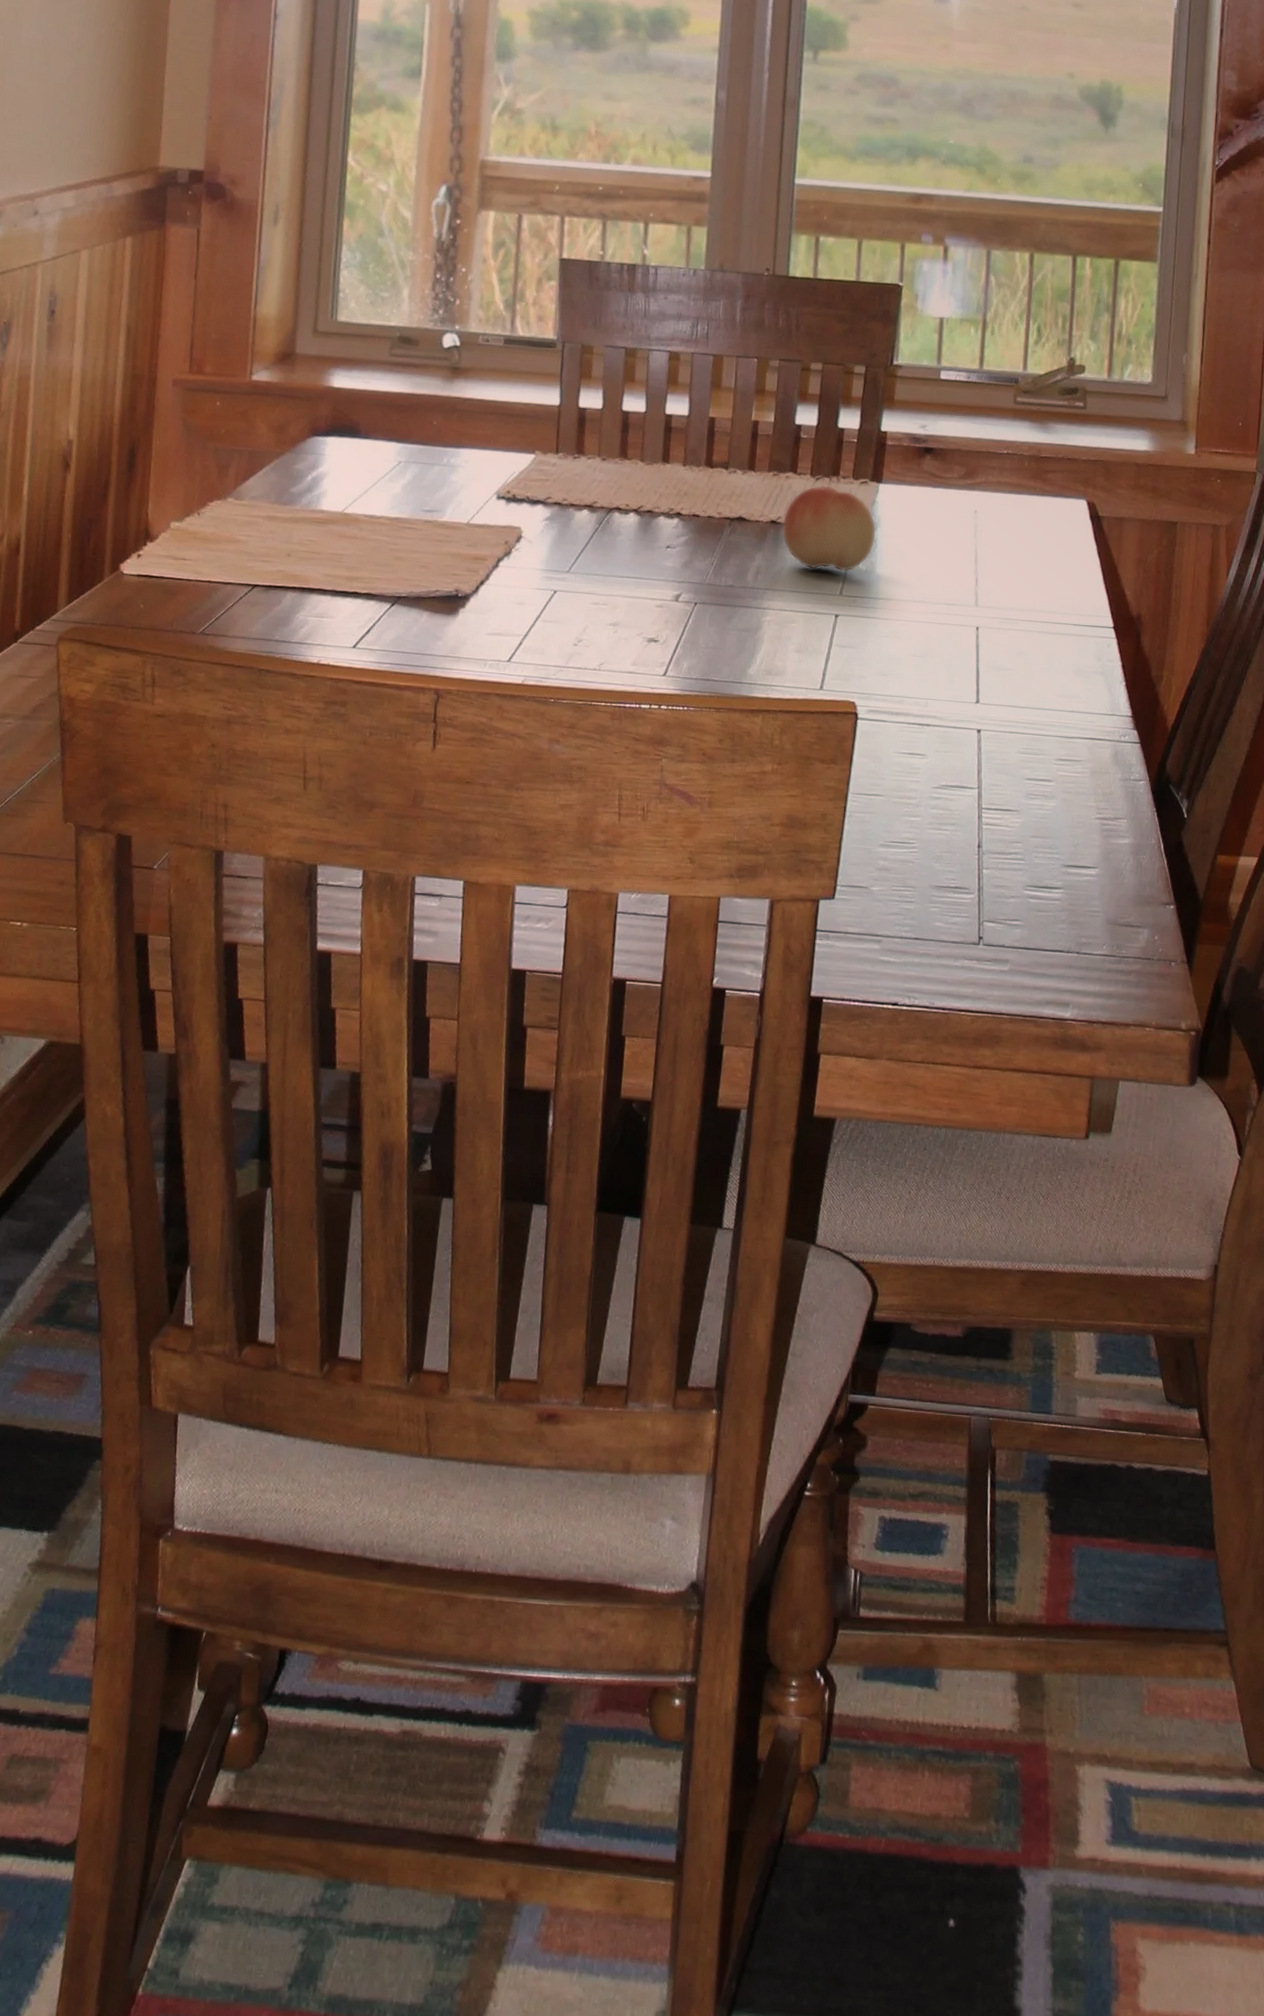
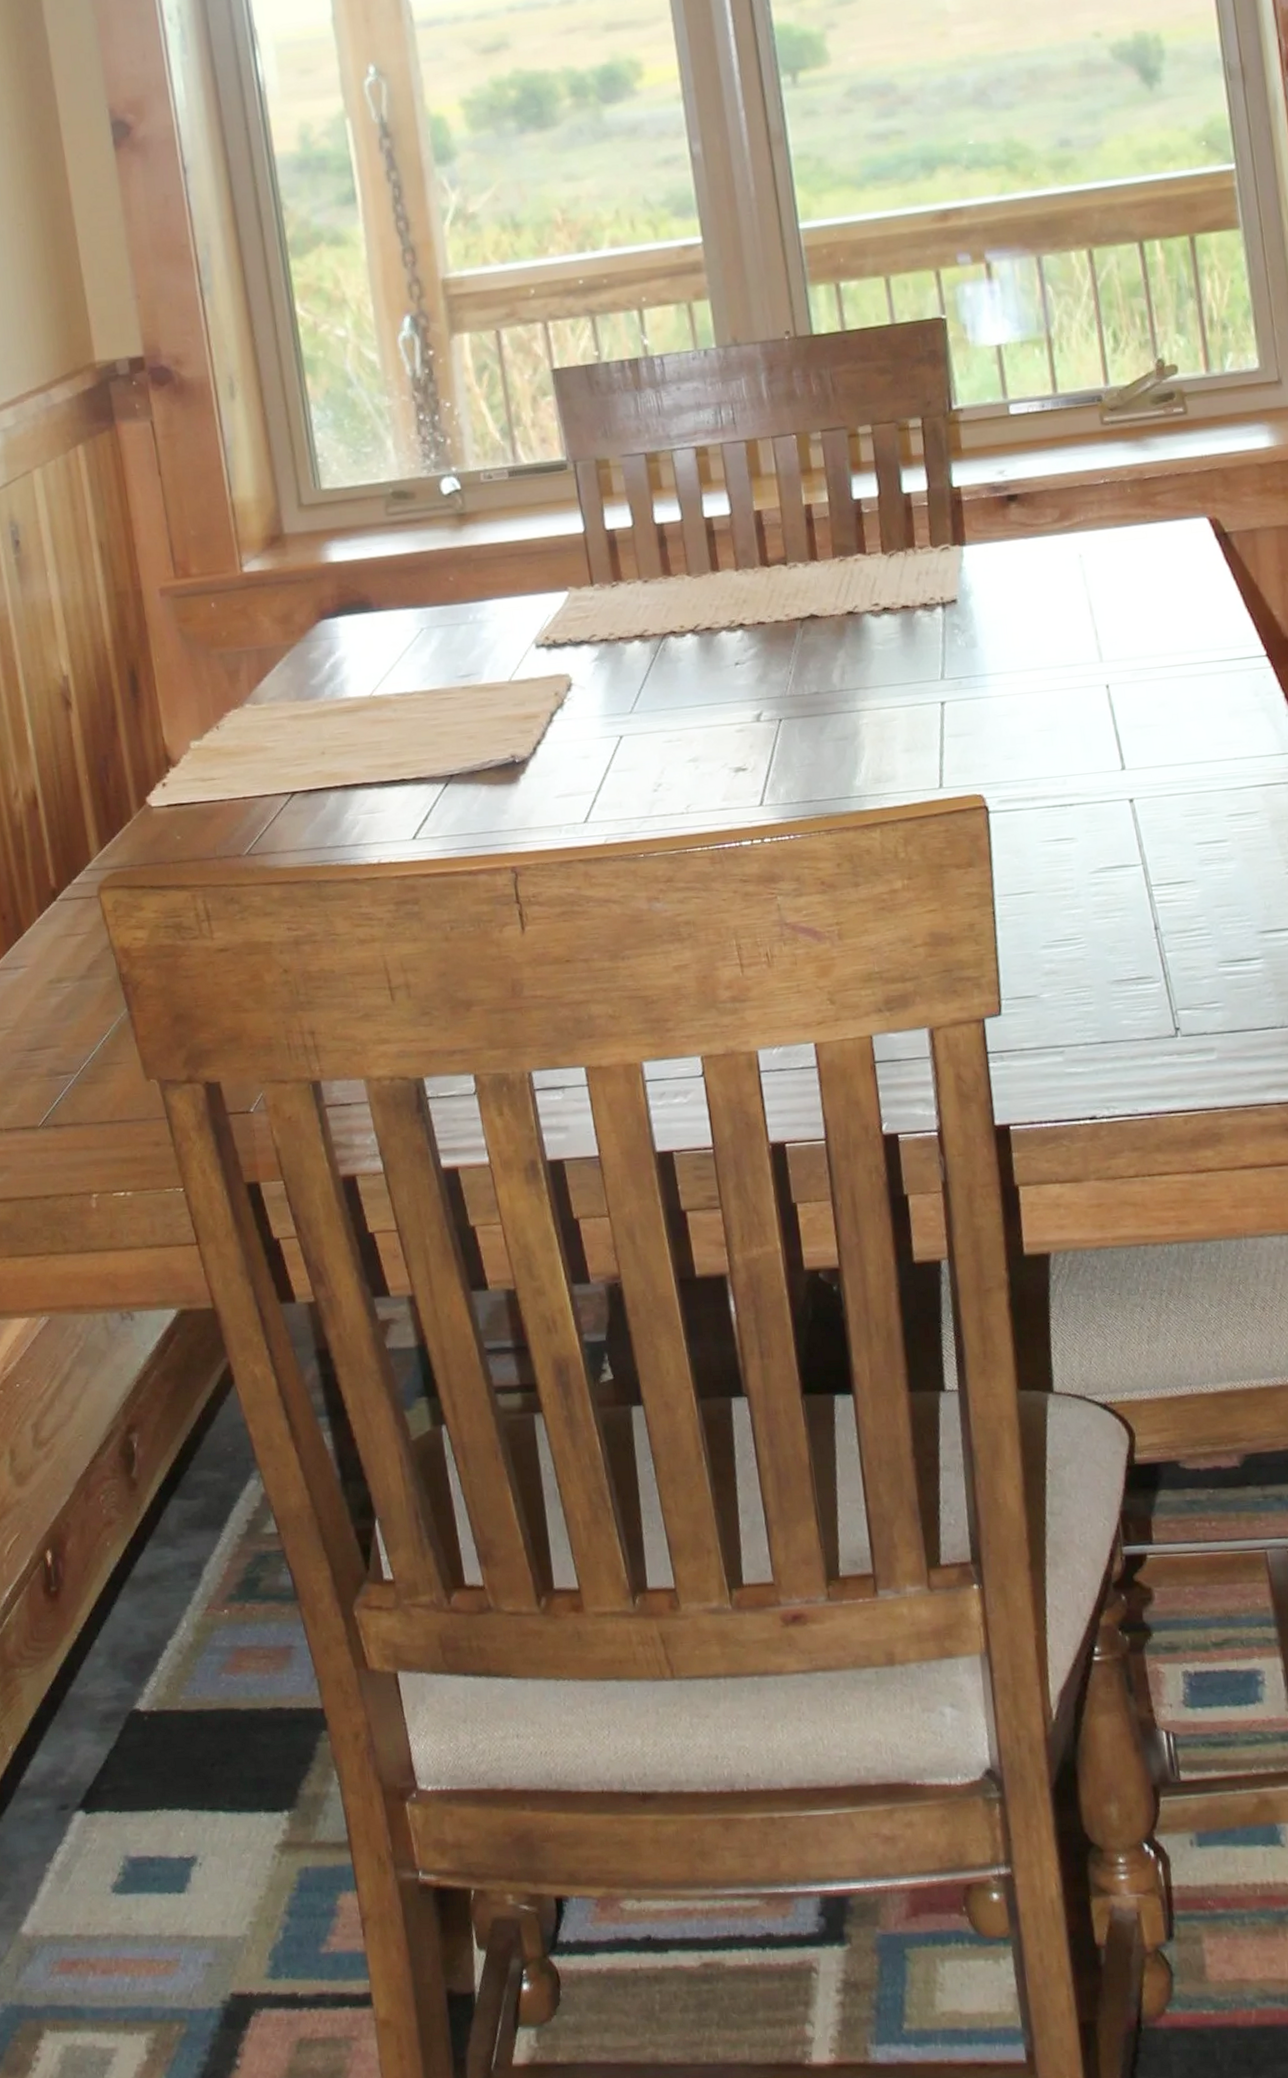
fruit: present [781,485,877,572] -> none [859,560,971,658]

